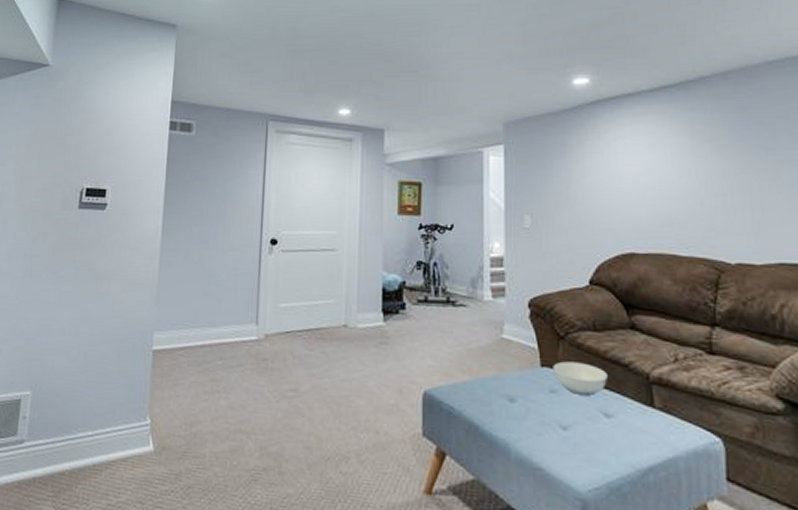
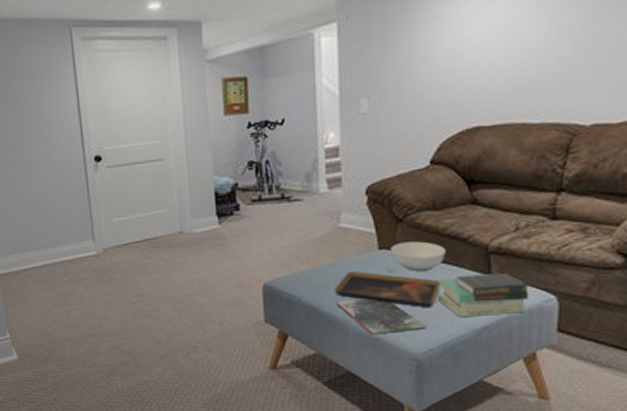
decorative tray: none [495,386,603,439] -> present [334,270,440,308]
magazine: none [497,419,591,464] -> present [336,298,427,335]
books: none [600,404,694,455] -> present [437,272,529,318]

